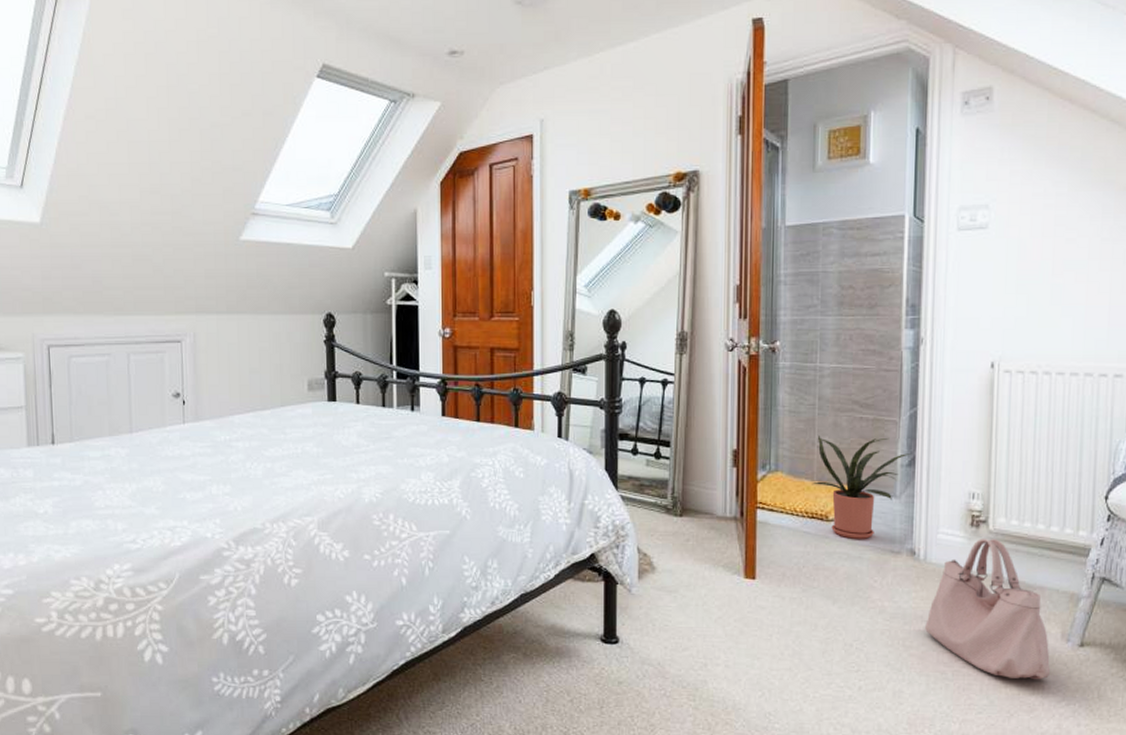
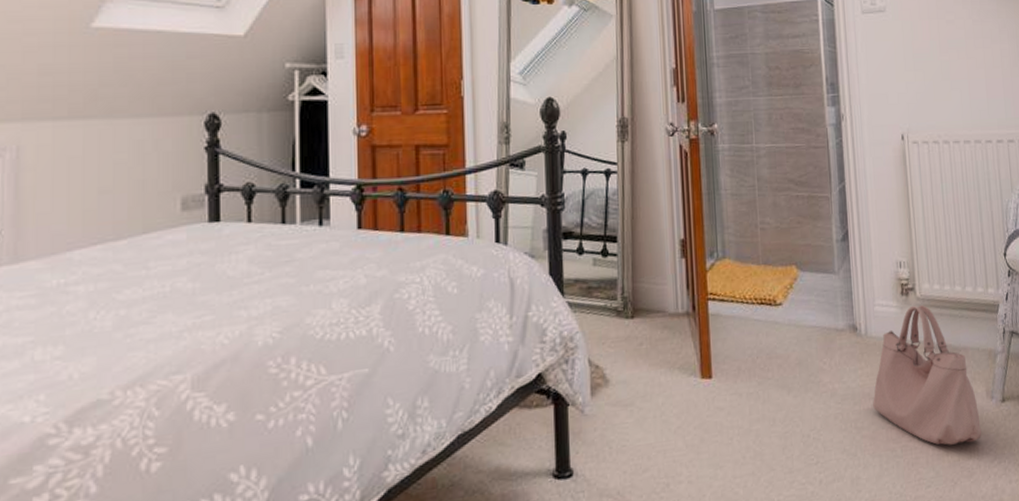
house plant: present [812,436,910,539] -> none [758,213,843,322]

